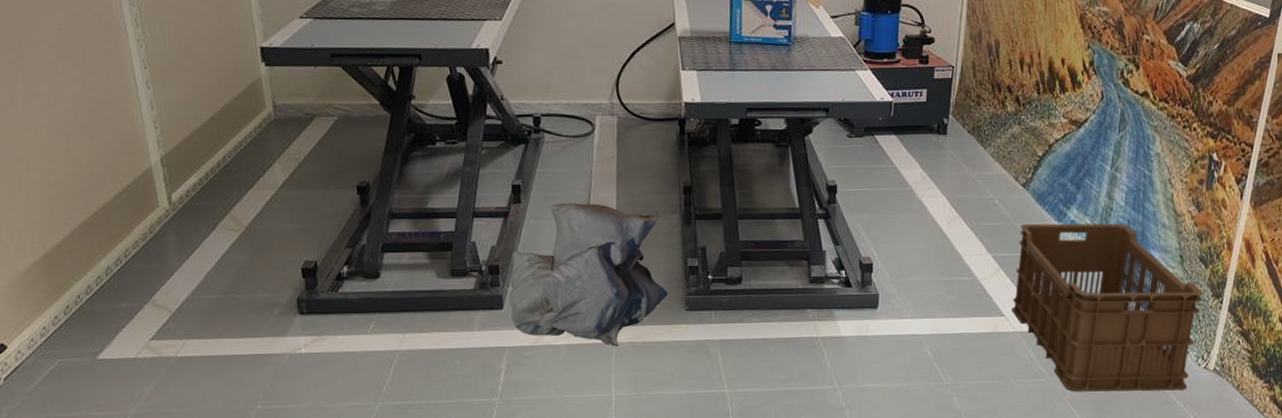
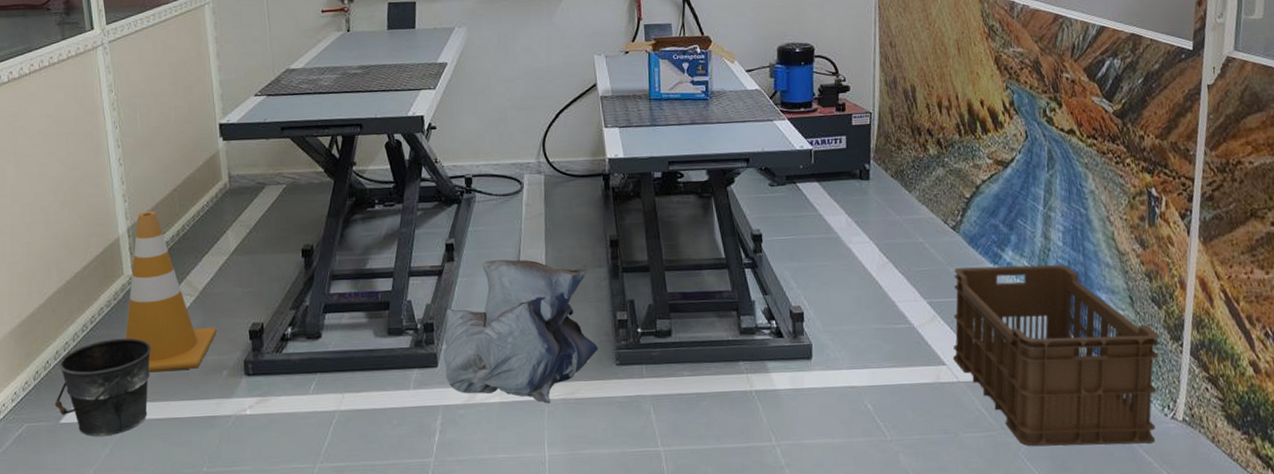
bucket: none [89,273,195,373] -> present [55,338,152,436]
traffic cone: none [164,139,267,309] -> present [125,210,217,373]

